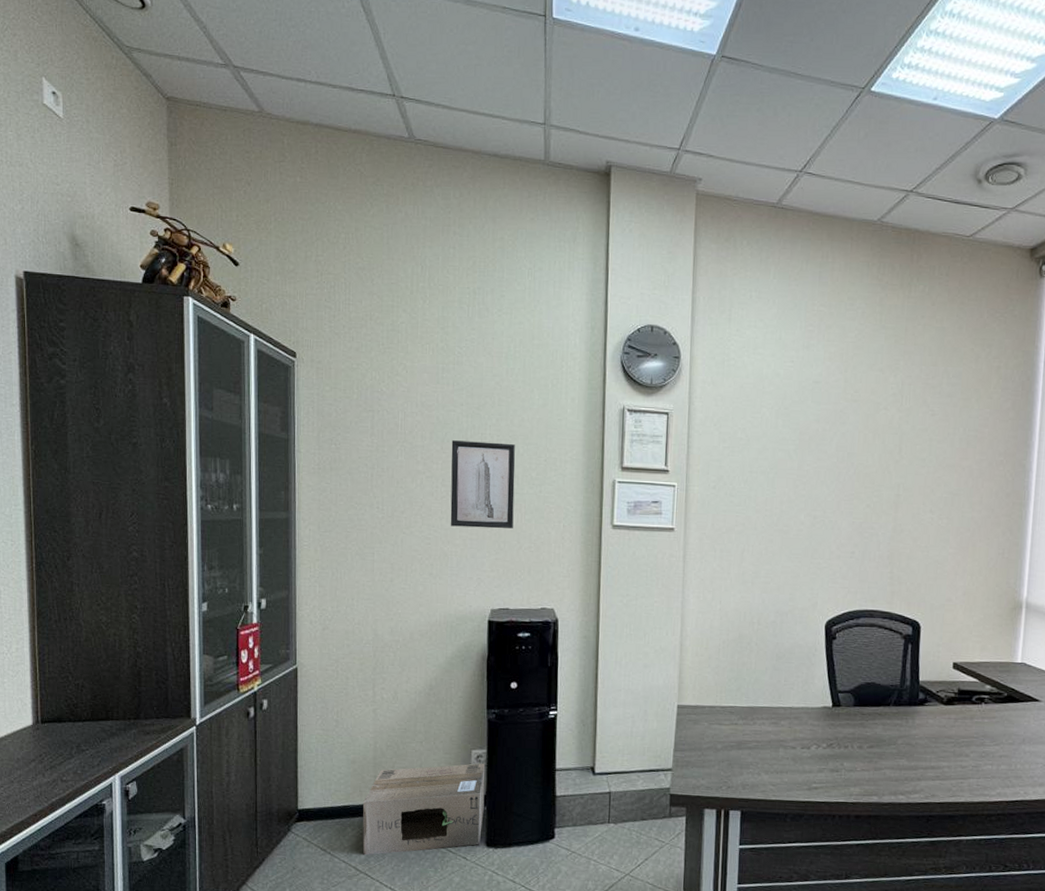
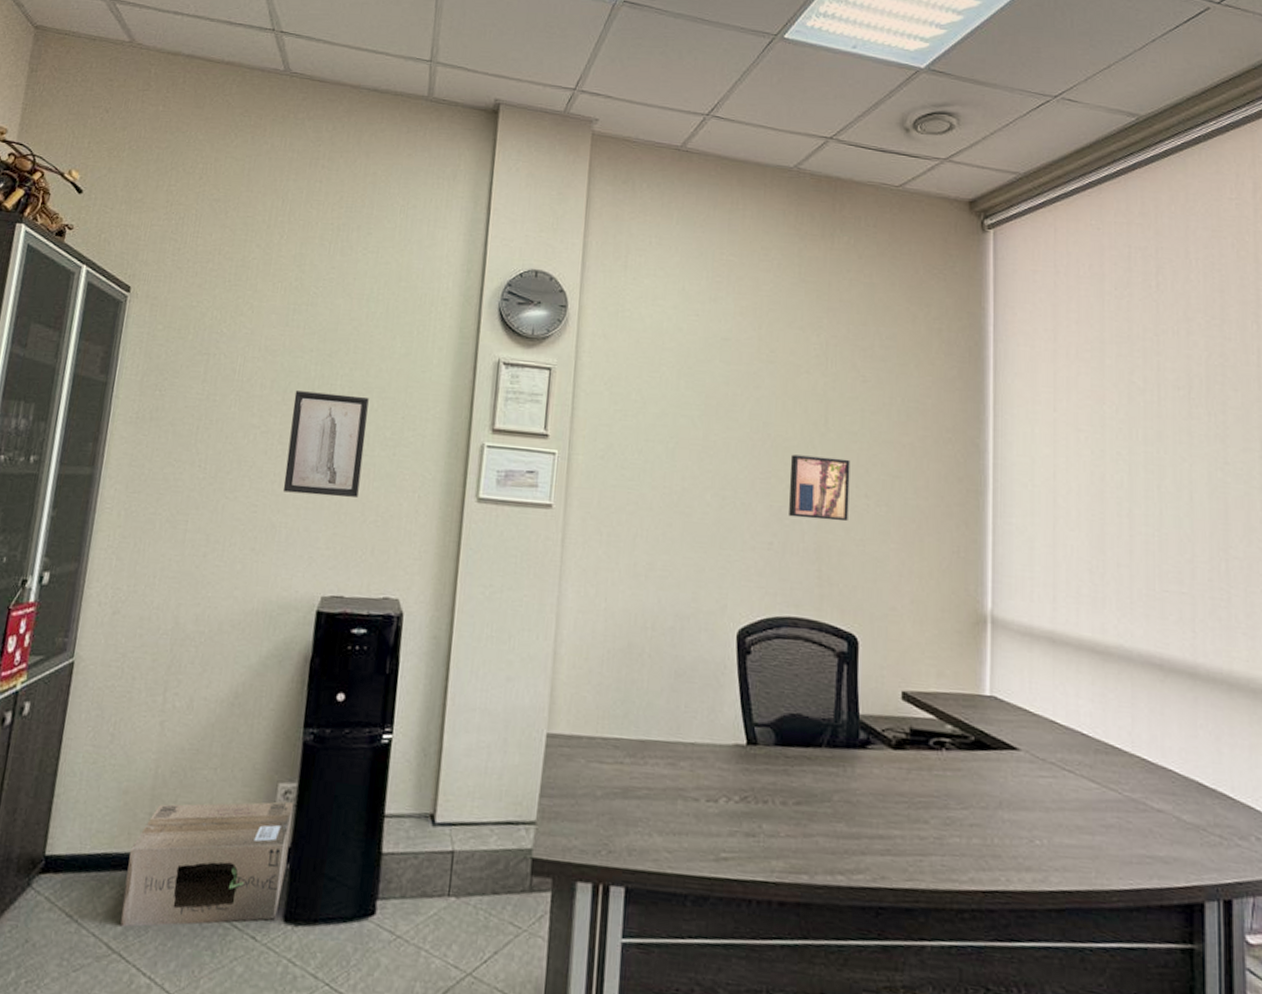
wall art: none [868,479,919,533] -> present [789,454,850,522]

